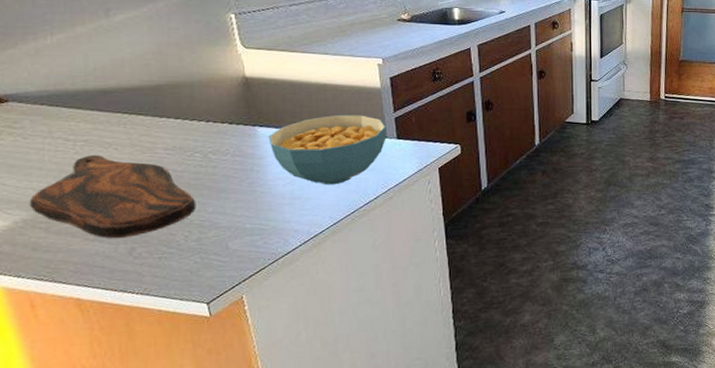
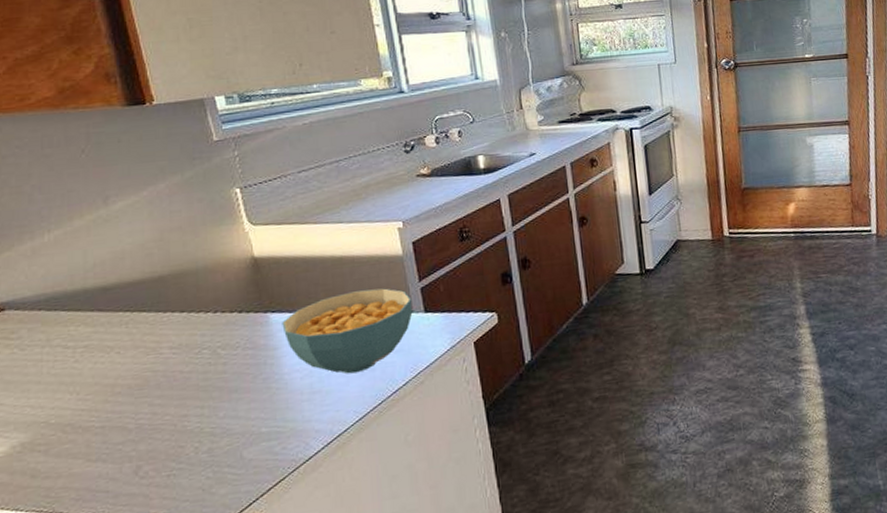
cutting board: present [29,154,196,239] -> none [27,361,206,458]

